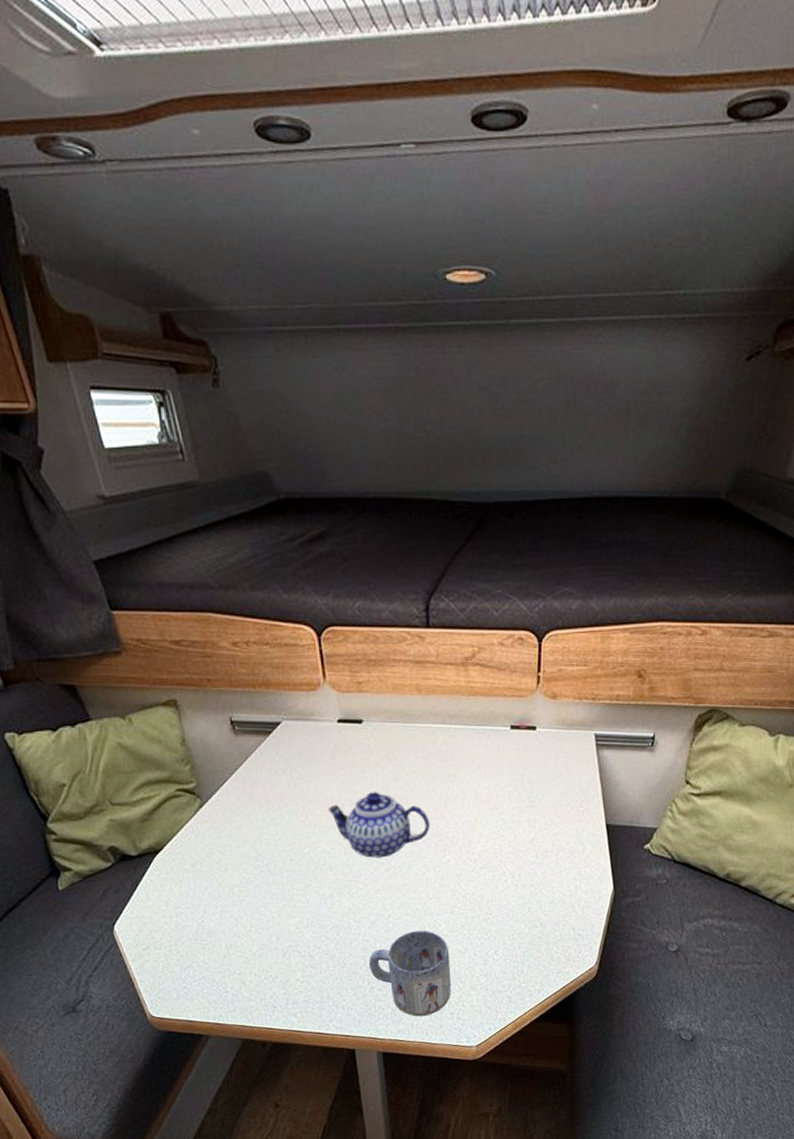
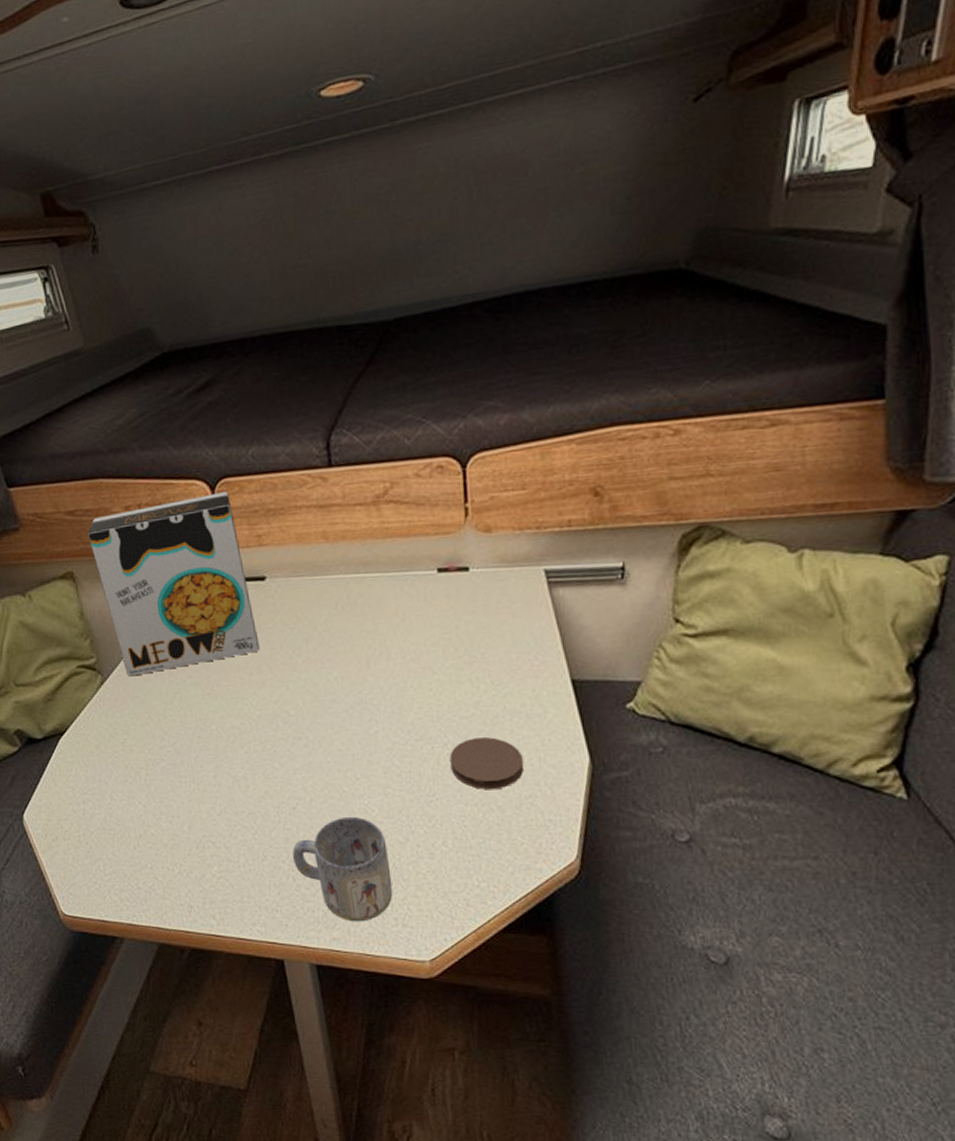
cereal box: none [193,639,353,802] -> present [87,492,260,677]
teapot: present [328,791,430,858] -> none [234,655,351,732]
coaster: none [507,868,564,909] -> present [450,737,524,789]

